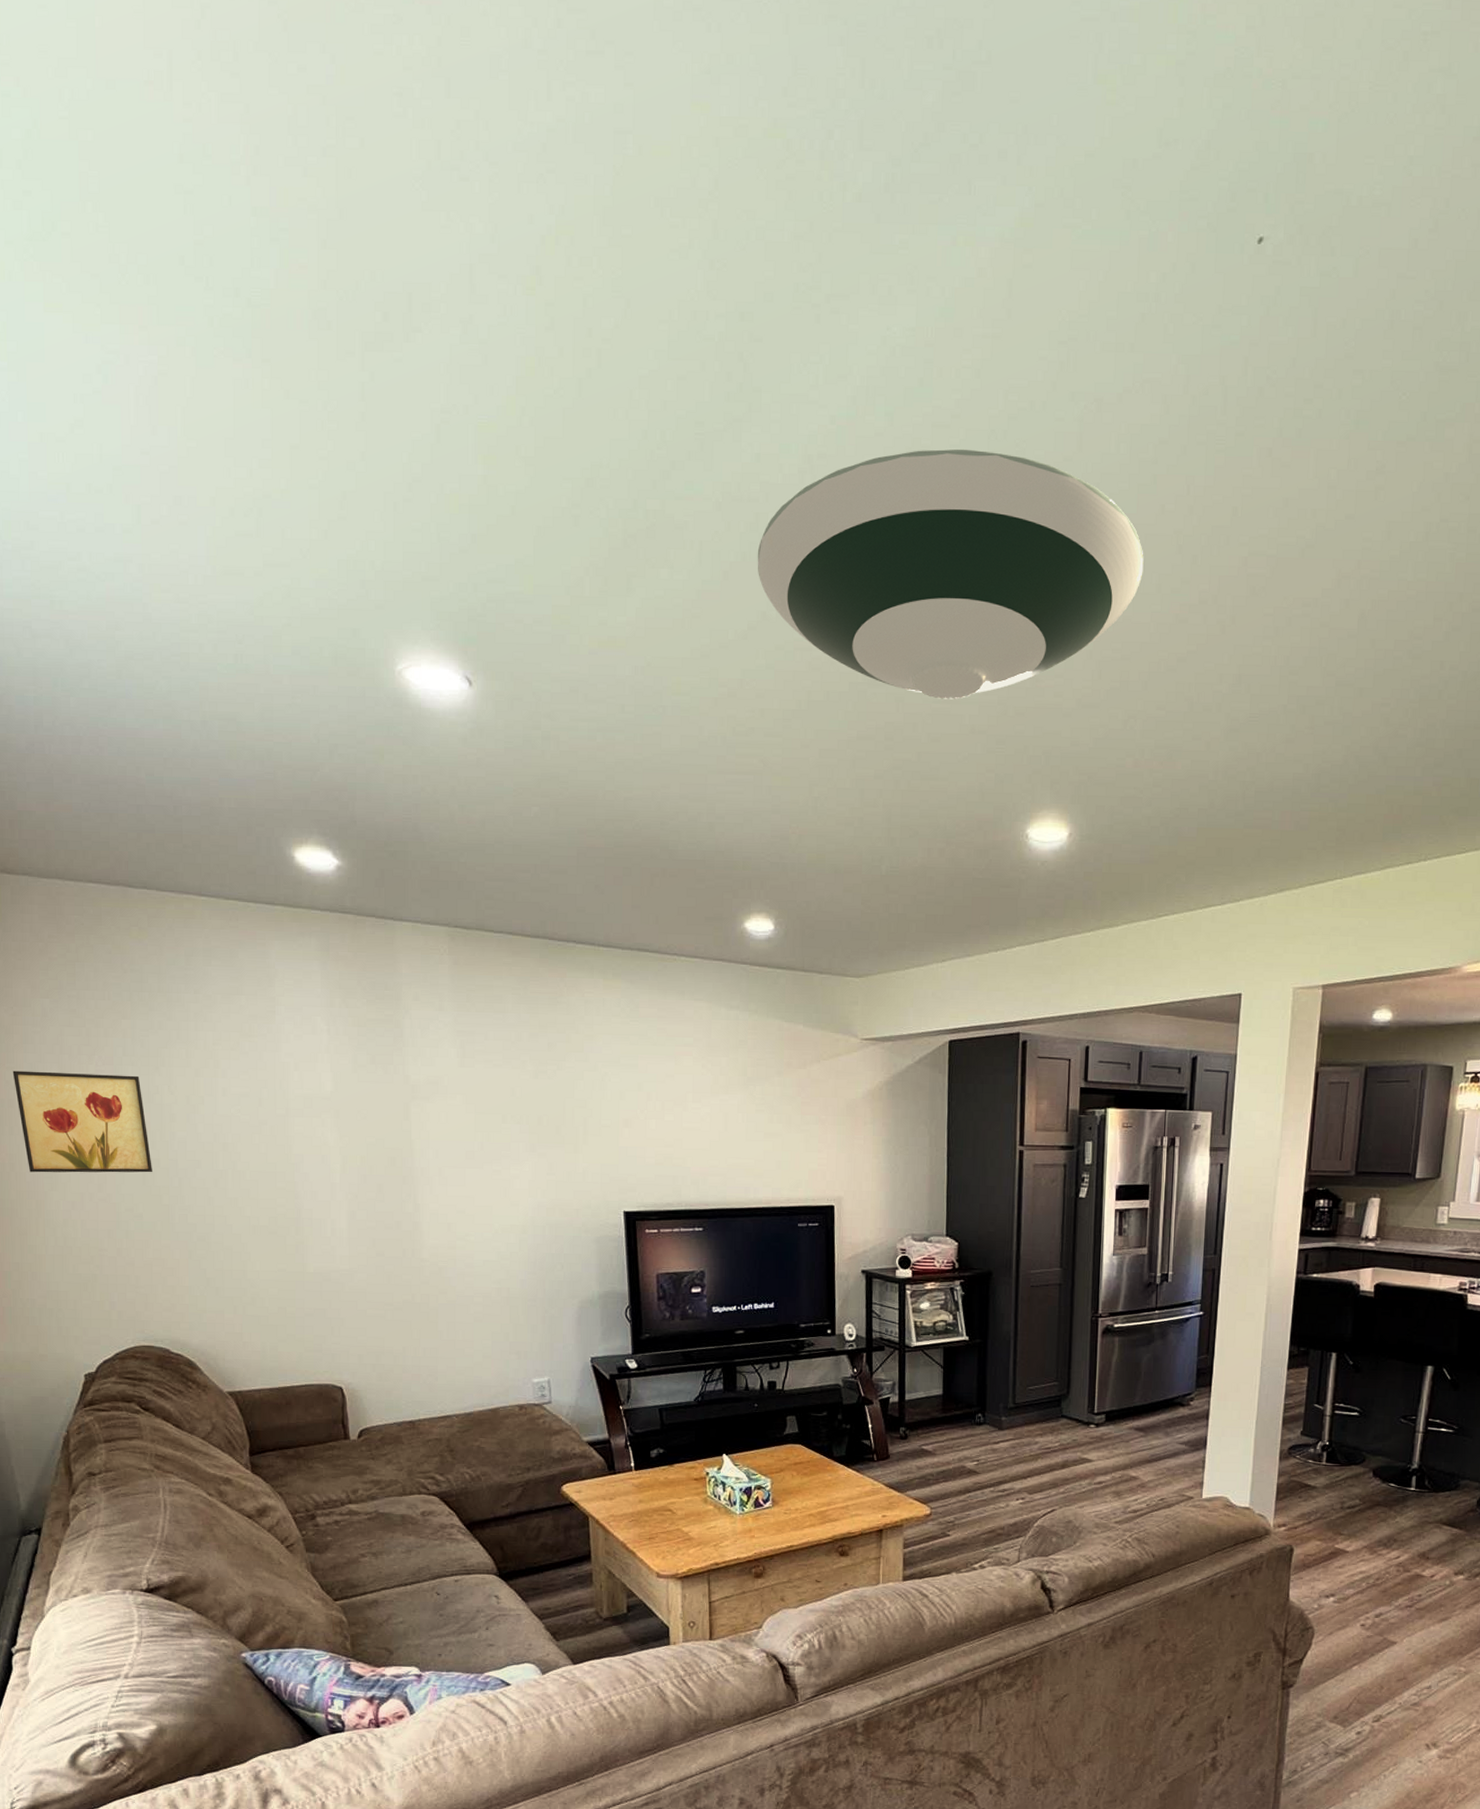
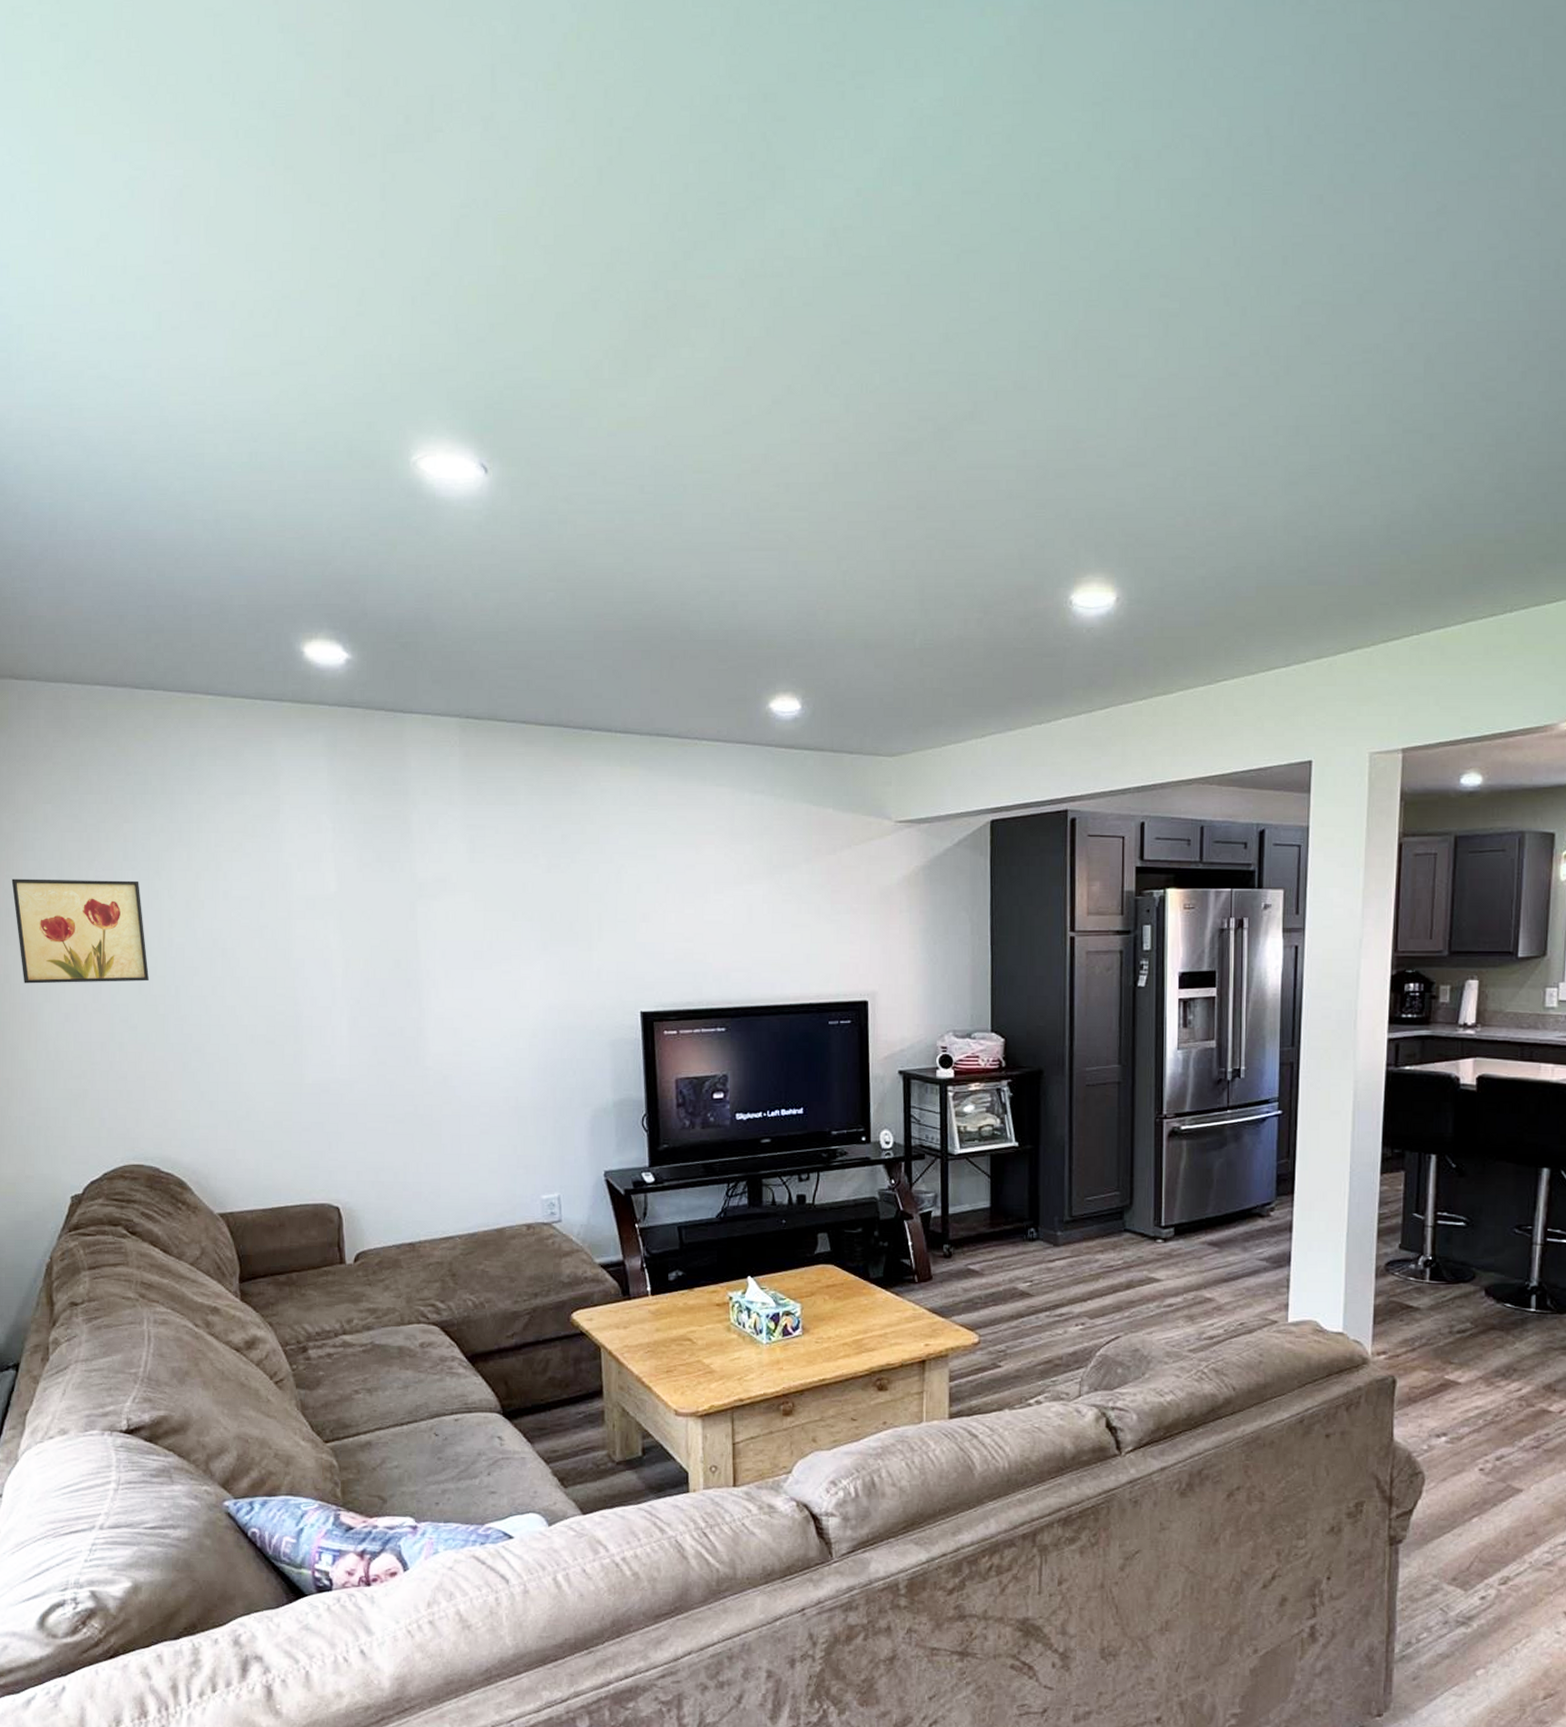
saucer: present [757,449,1144,700] -> none [781,213,1189,465]

